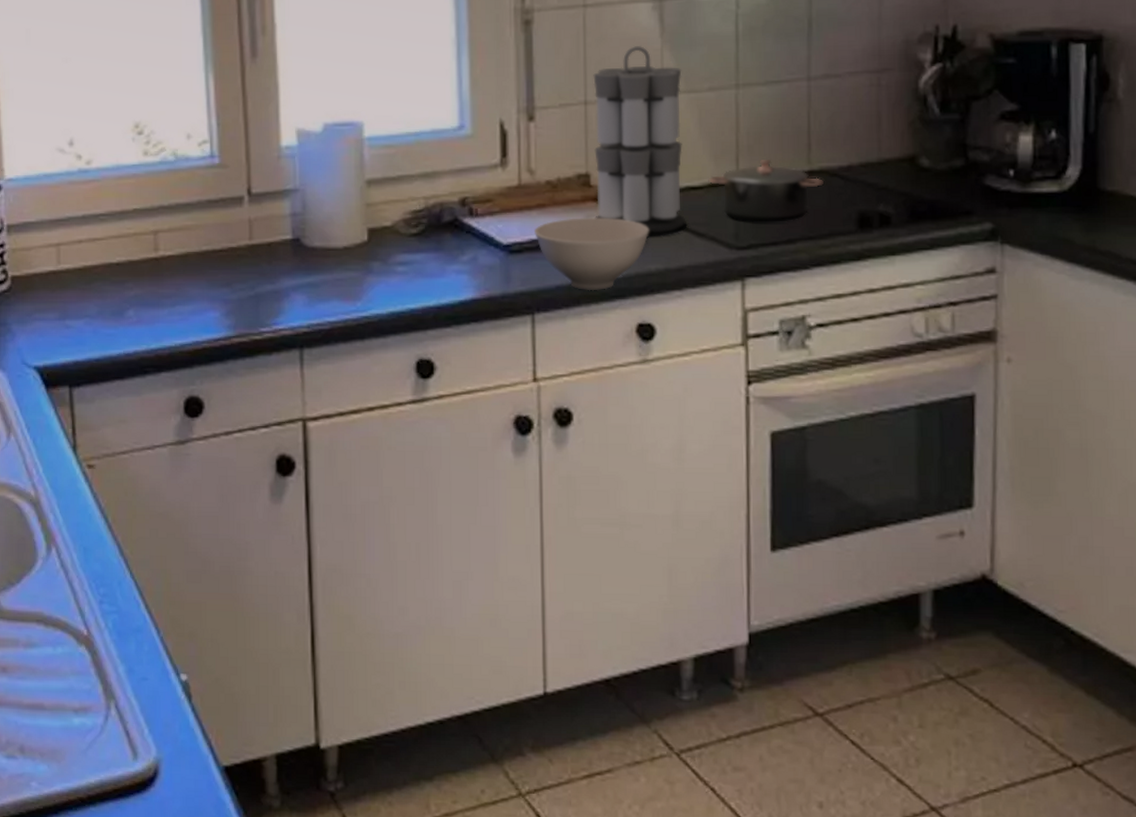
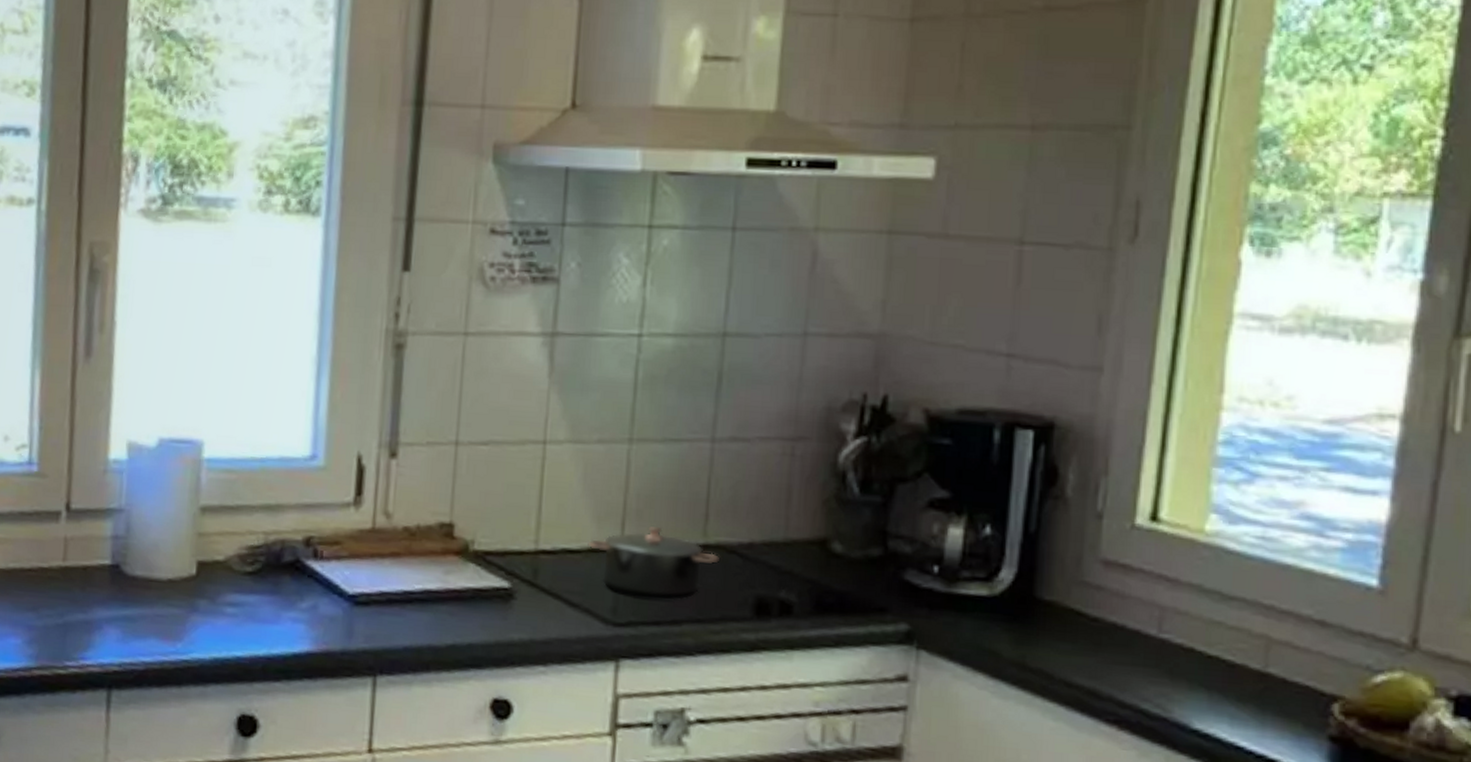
bowl: present [534,217,650,291] -> none [385,571,516,657]
spice rack: present [593,46,688,237] -> none [455,384,570,603]

